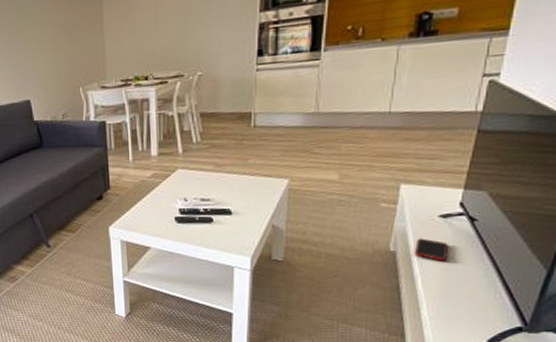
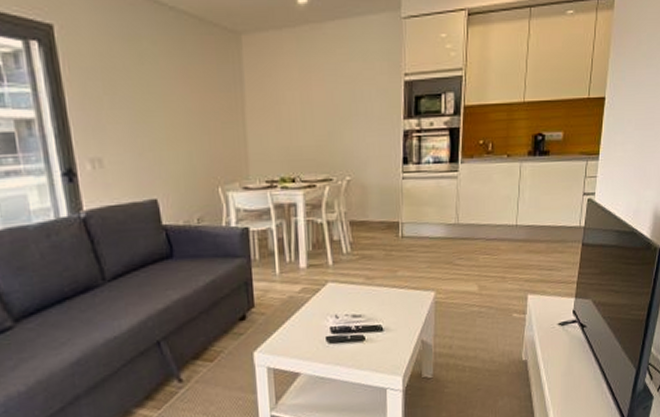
cell phone: present [415,238,448,262] -> none [542,346,566,368]

